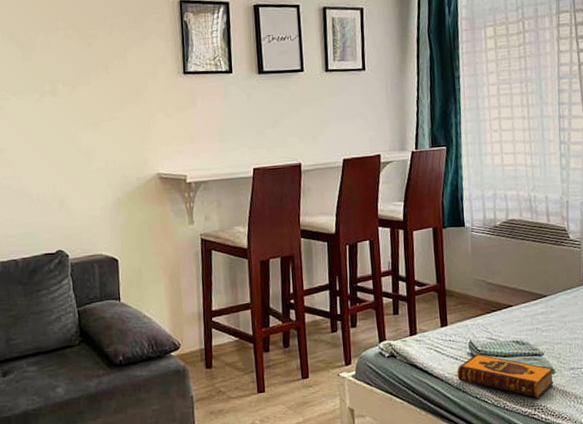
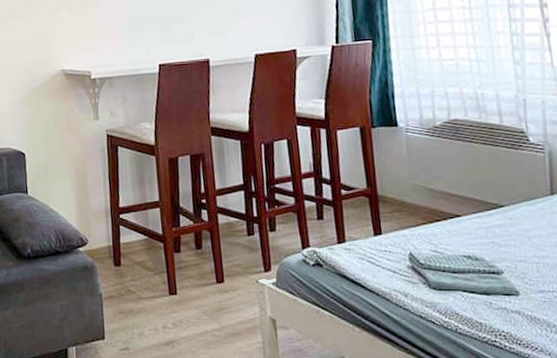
hardback book: present [457,353,554,399] -> none [395,267,518,323]

